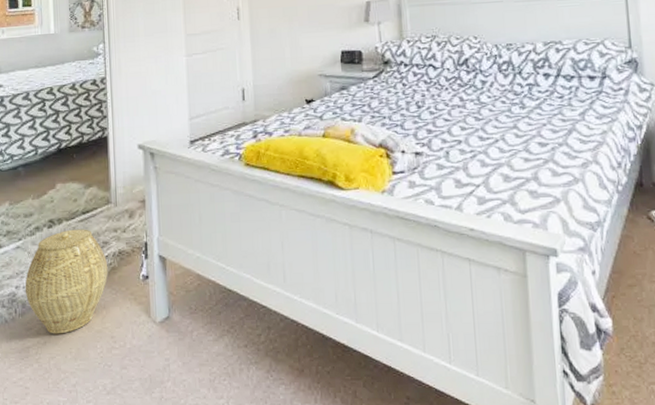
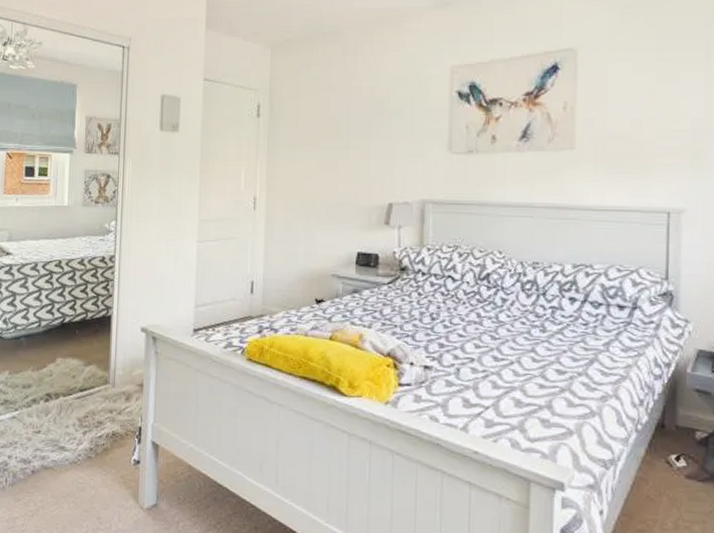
woven basket: present [25,229,108,334] -> none [17,405,101,509]

